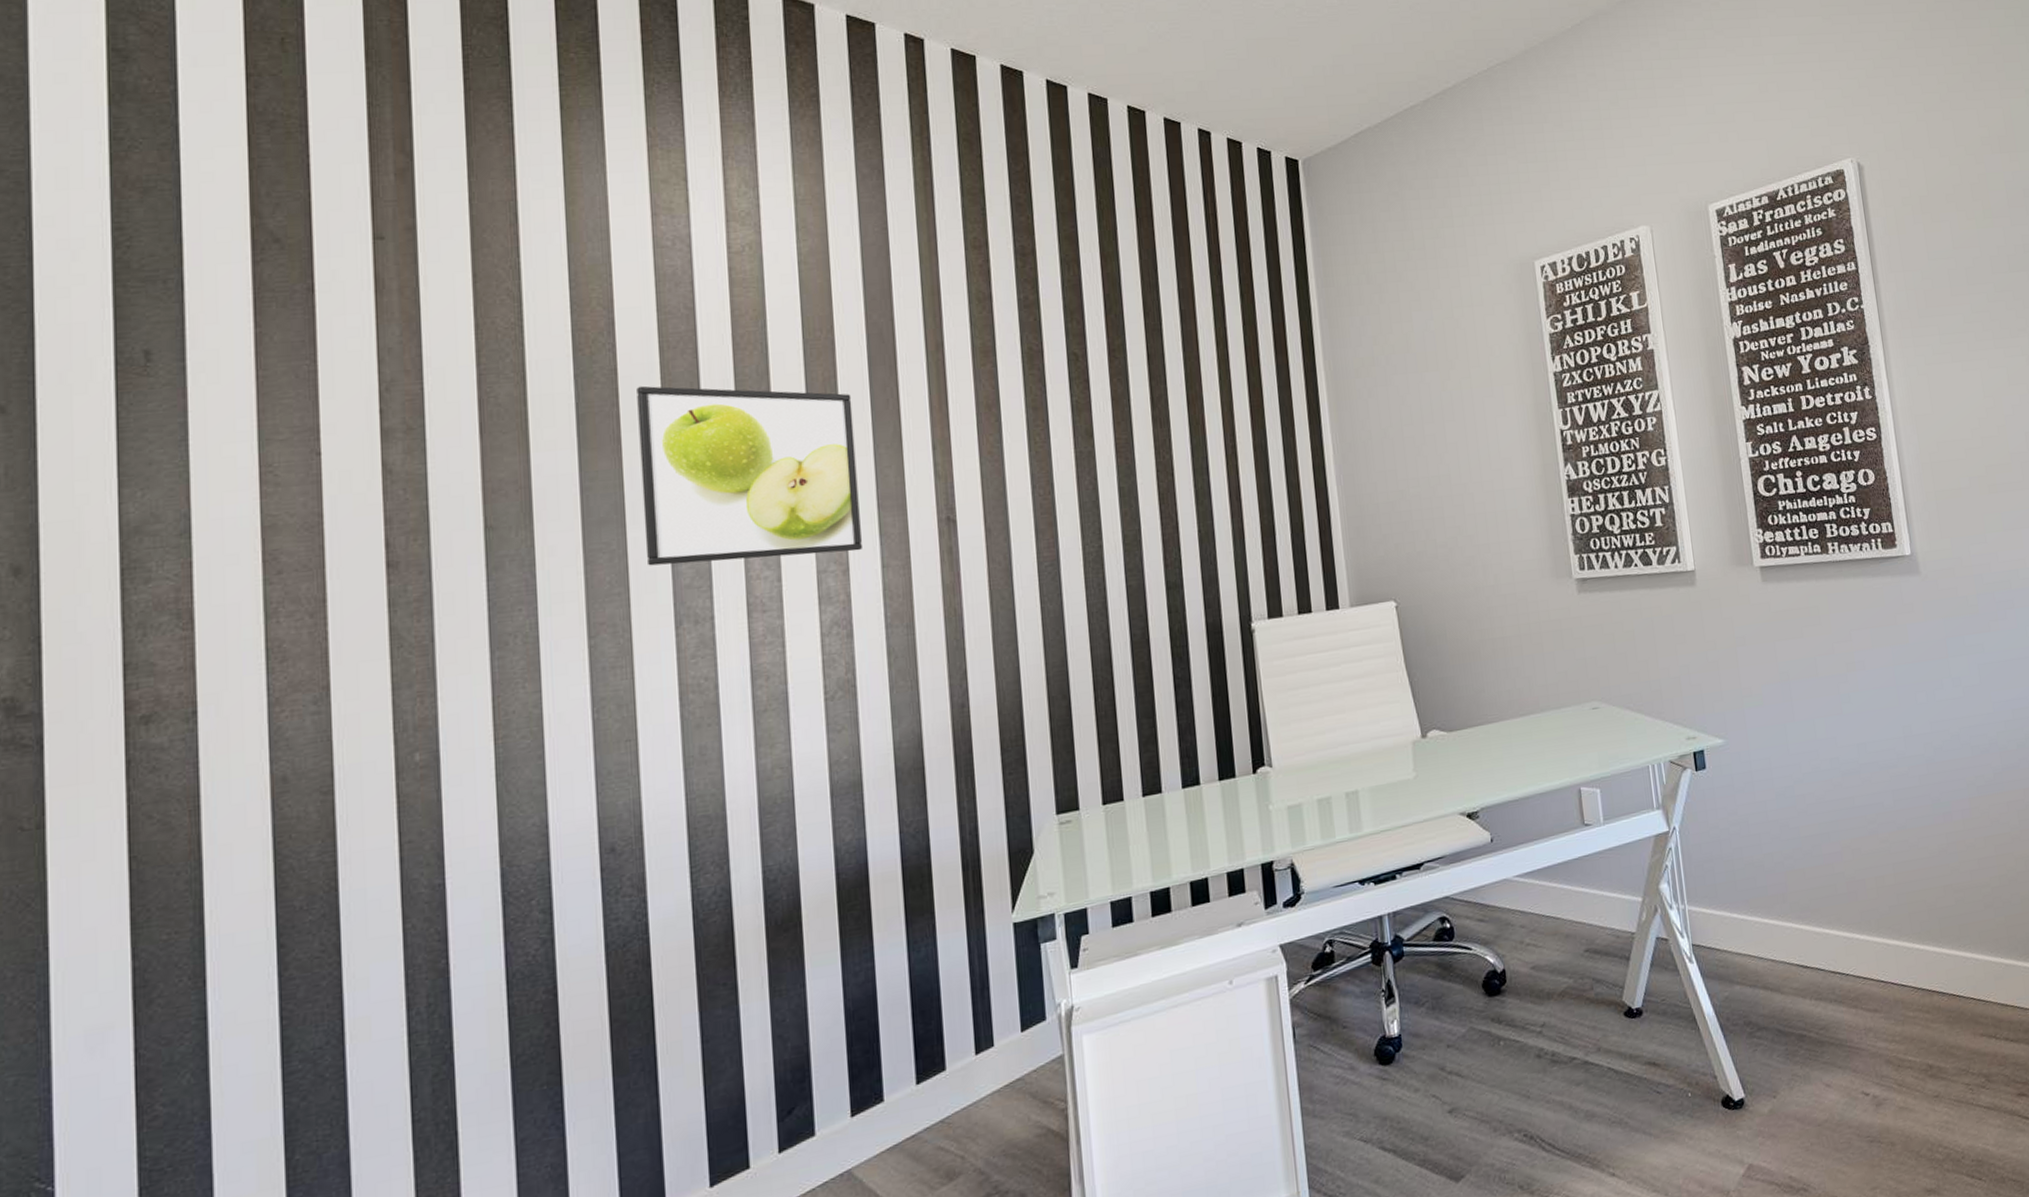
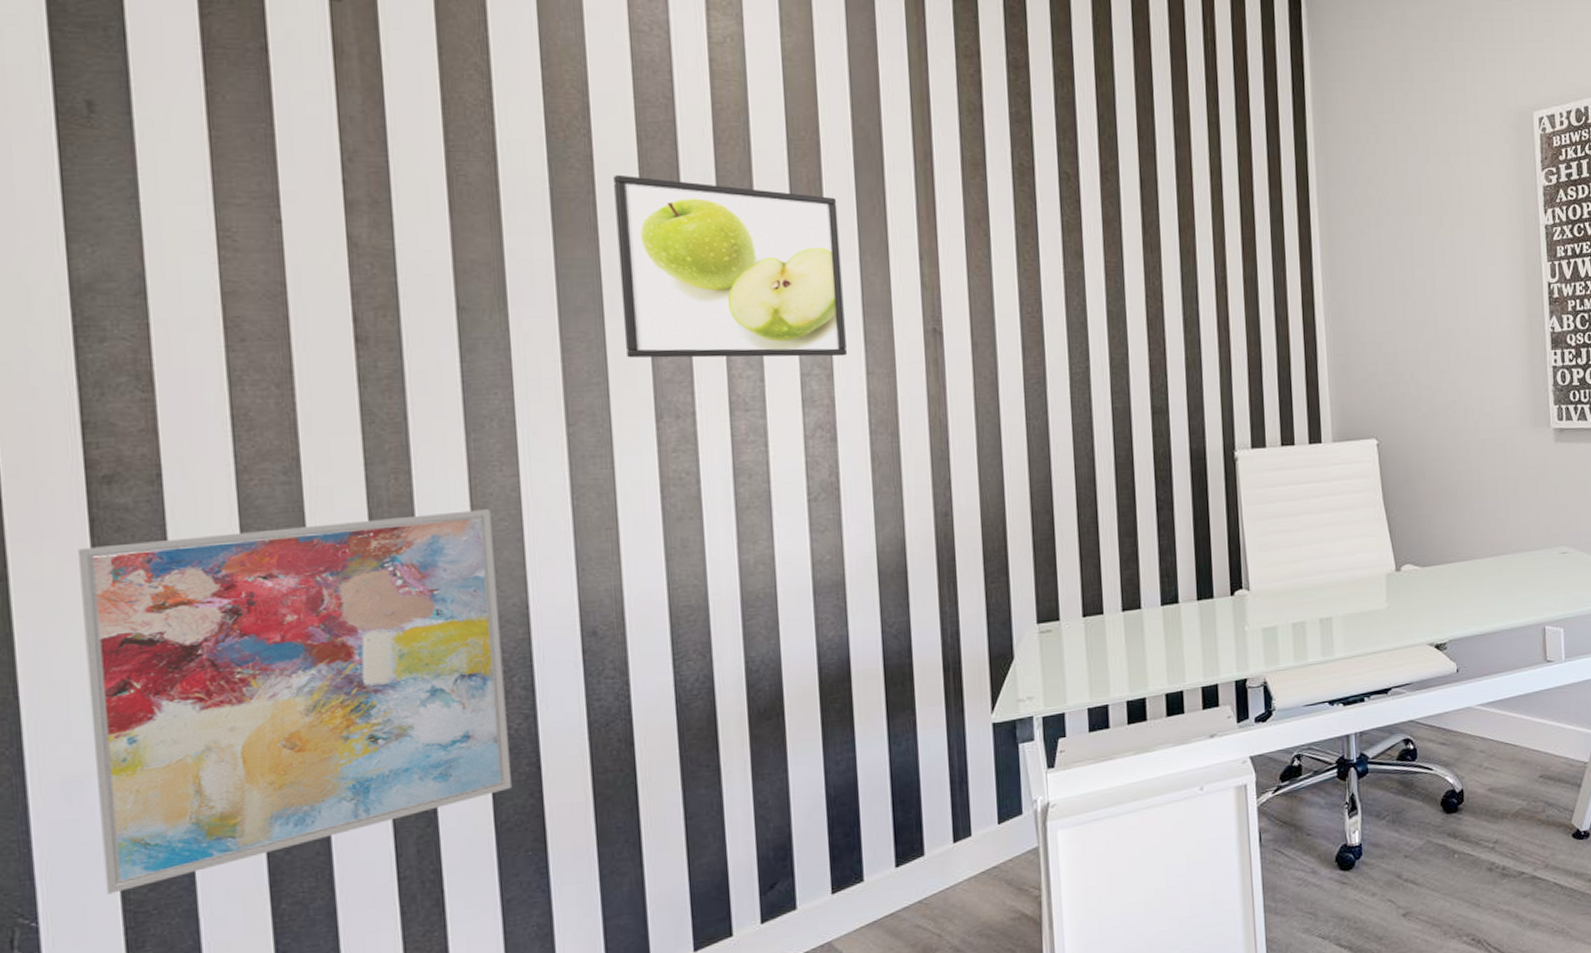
wall art: none [114,727,529,1153] -> present [79,509,513,894]

